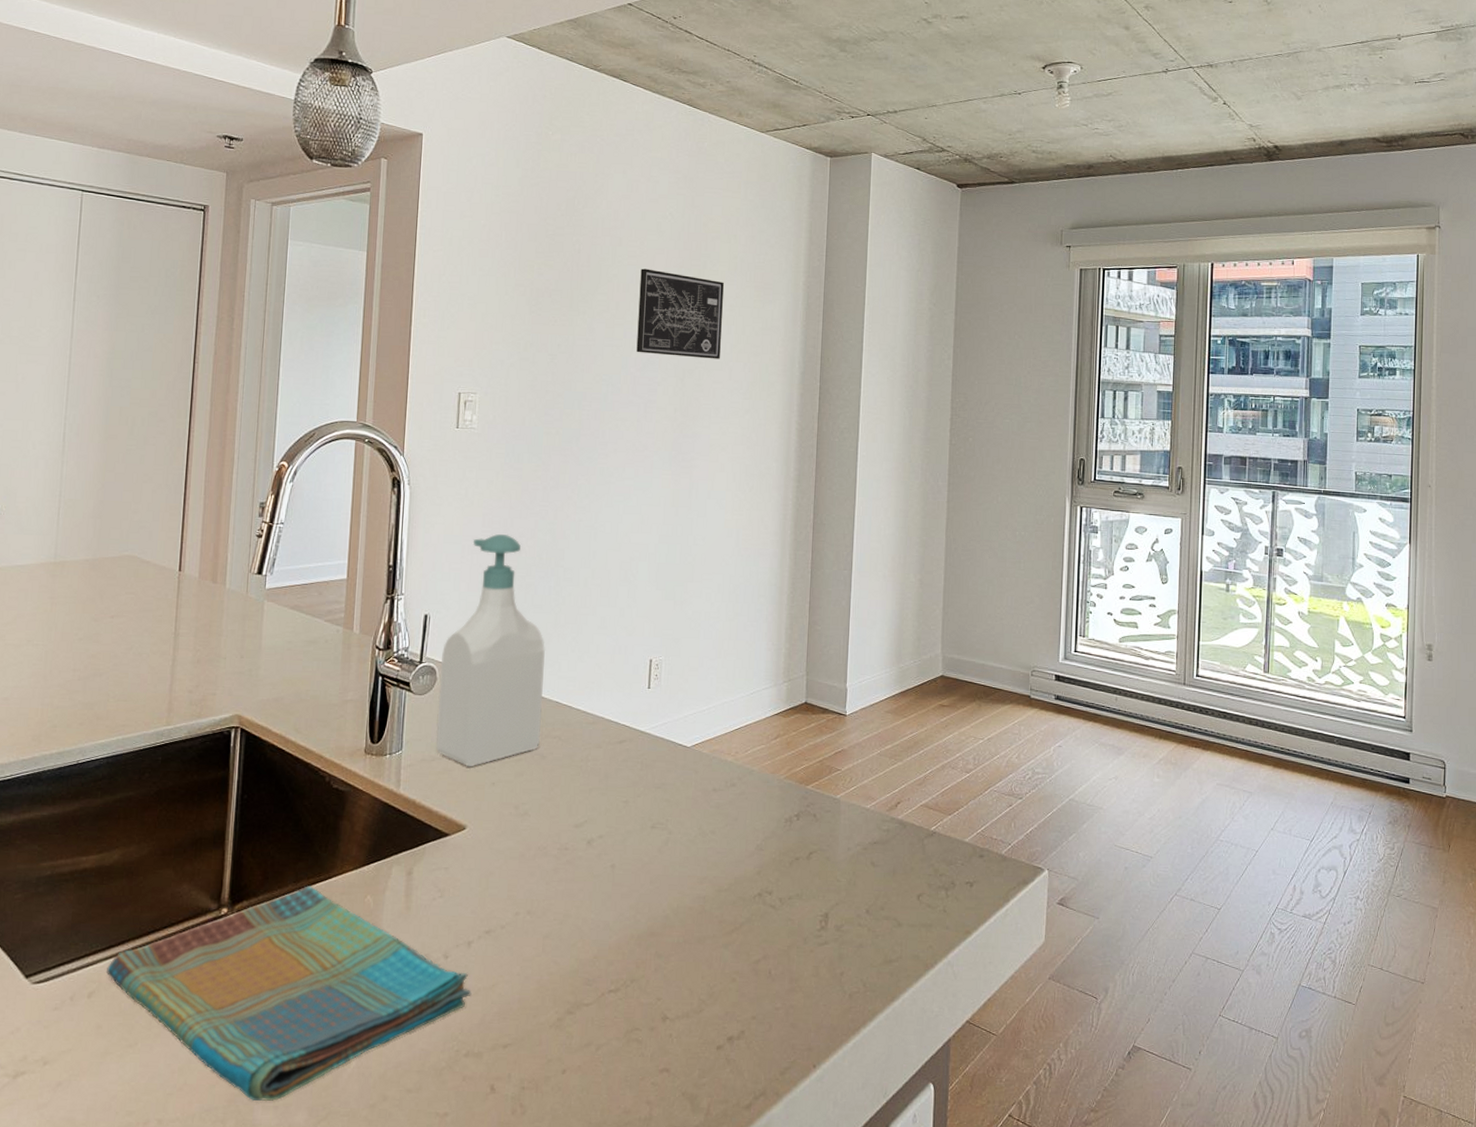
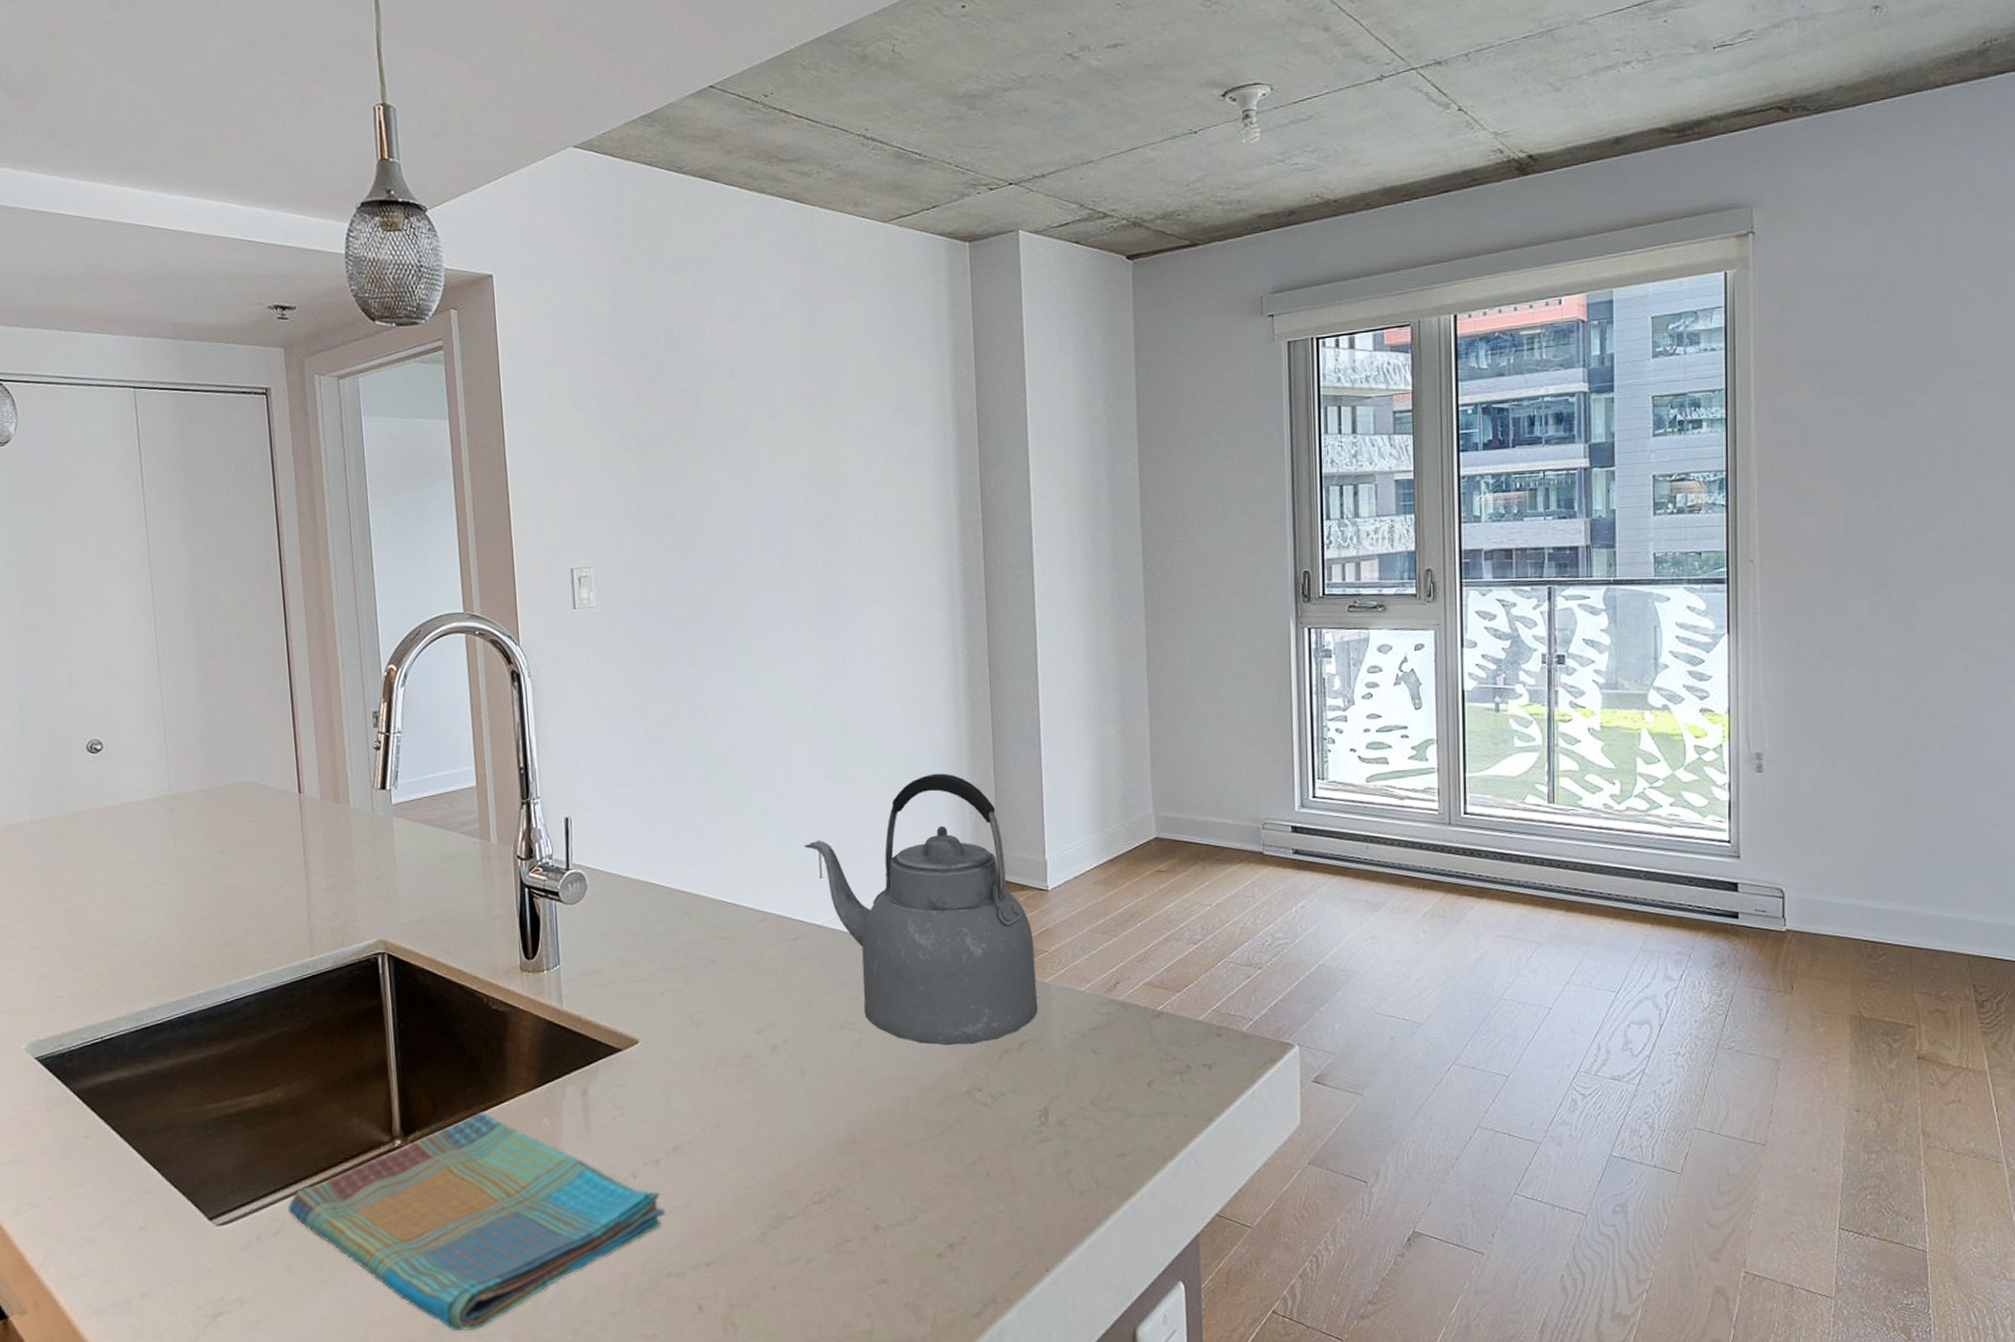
soap bottle: present [435,534,546,767] -> none [589,722,707,978]
wall art: present [636,268,724,359] -> none [759,402,862,502]
kettle: none [637,603,830,850] -> present [804,773,1038,1046]

